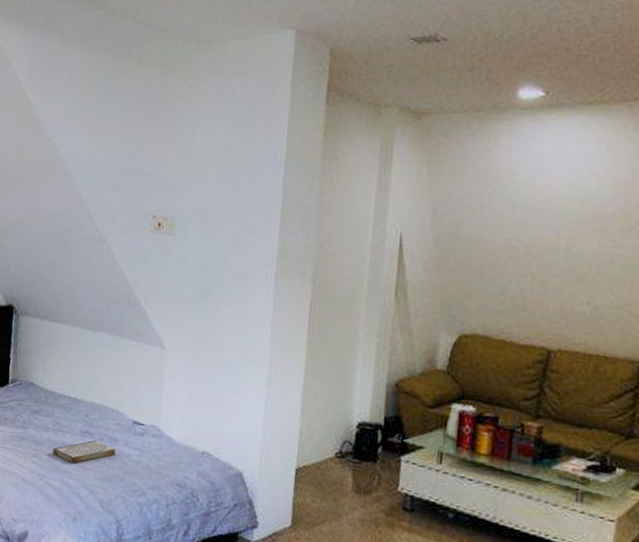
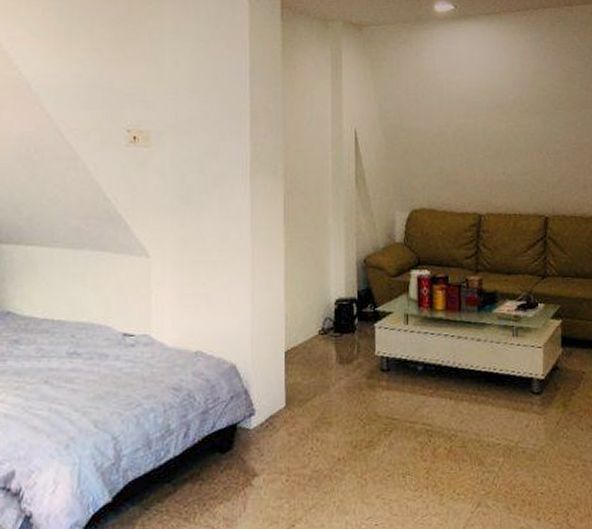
book: present [52,440,116,464] -> none [37,361,107,389]

